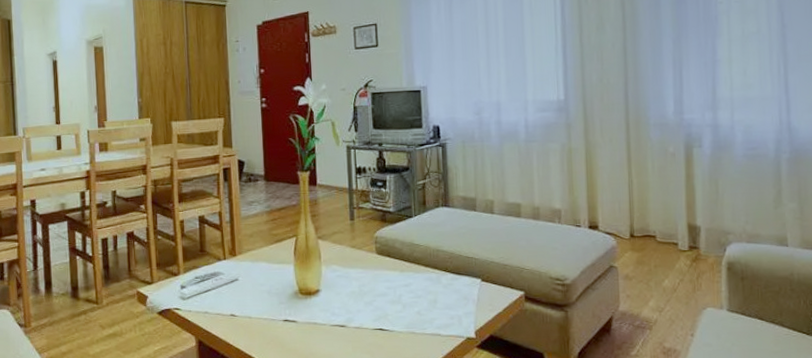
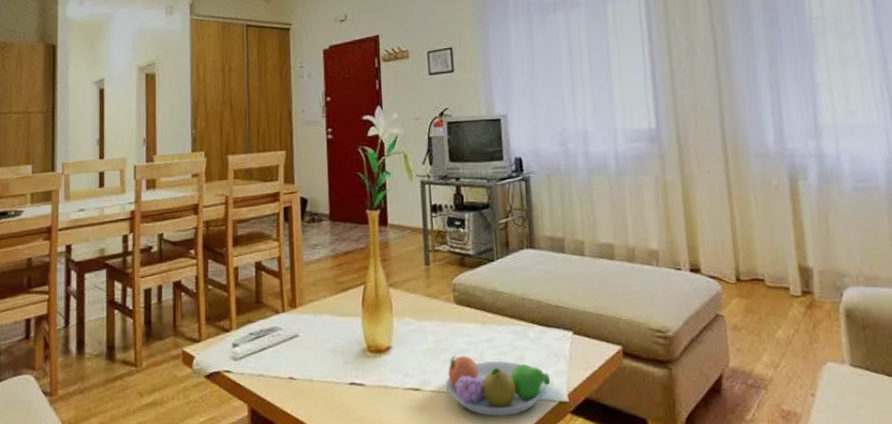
fruit bowl: none [367,298,460,349] -> present [445,355,551,416]

